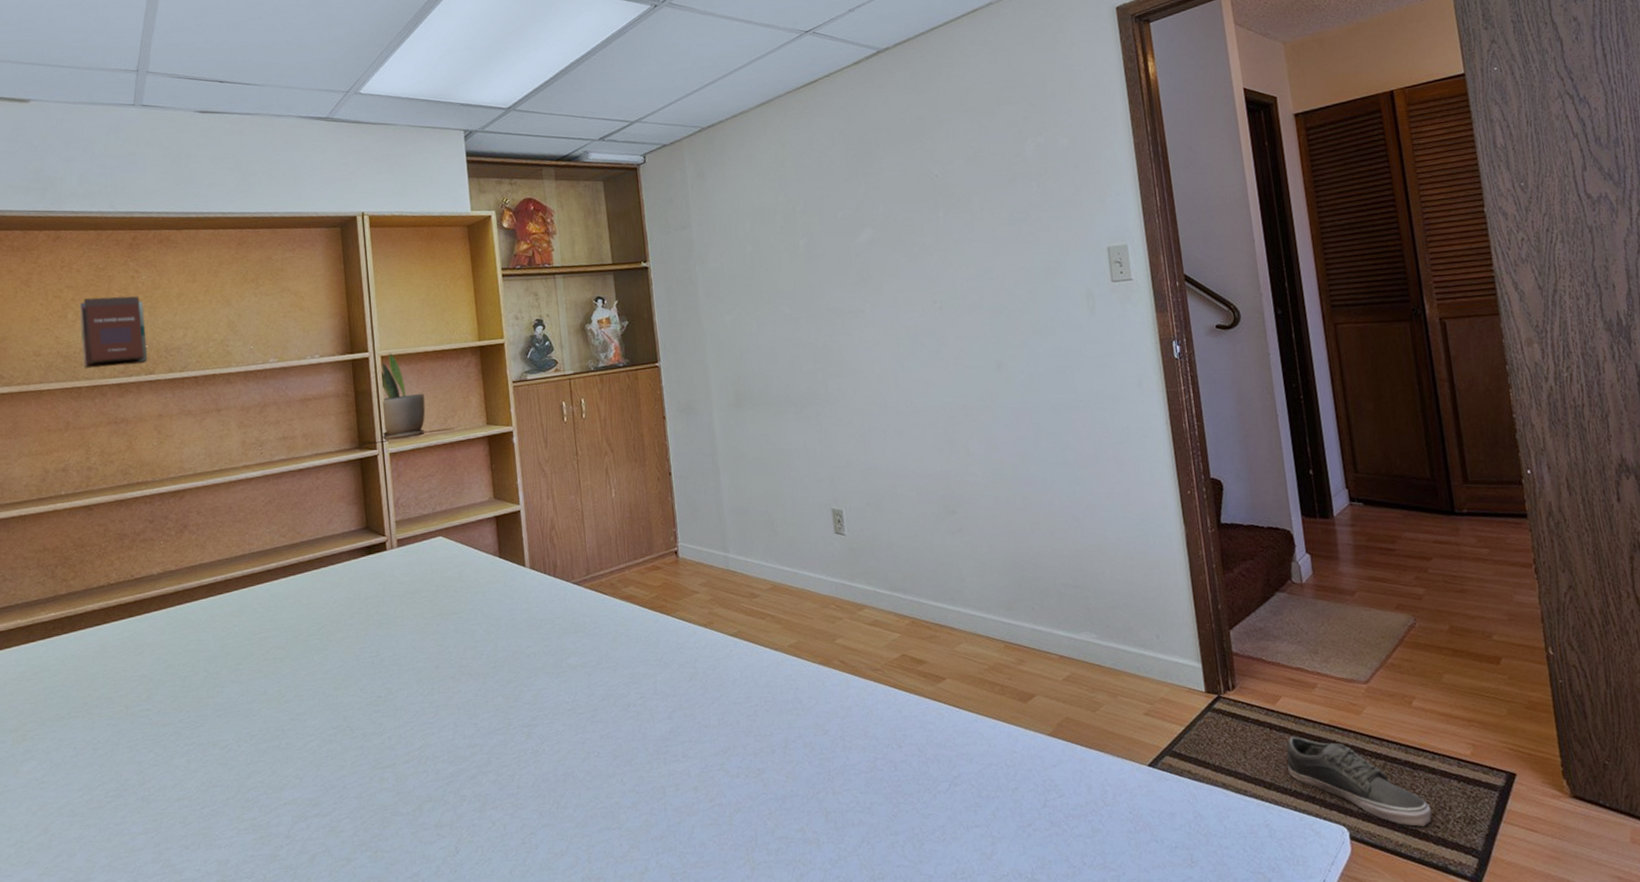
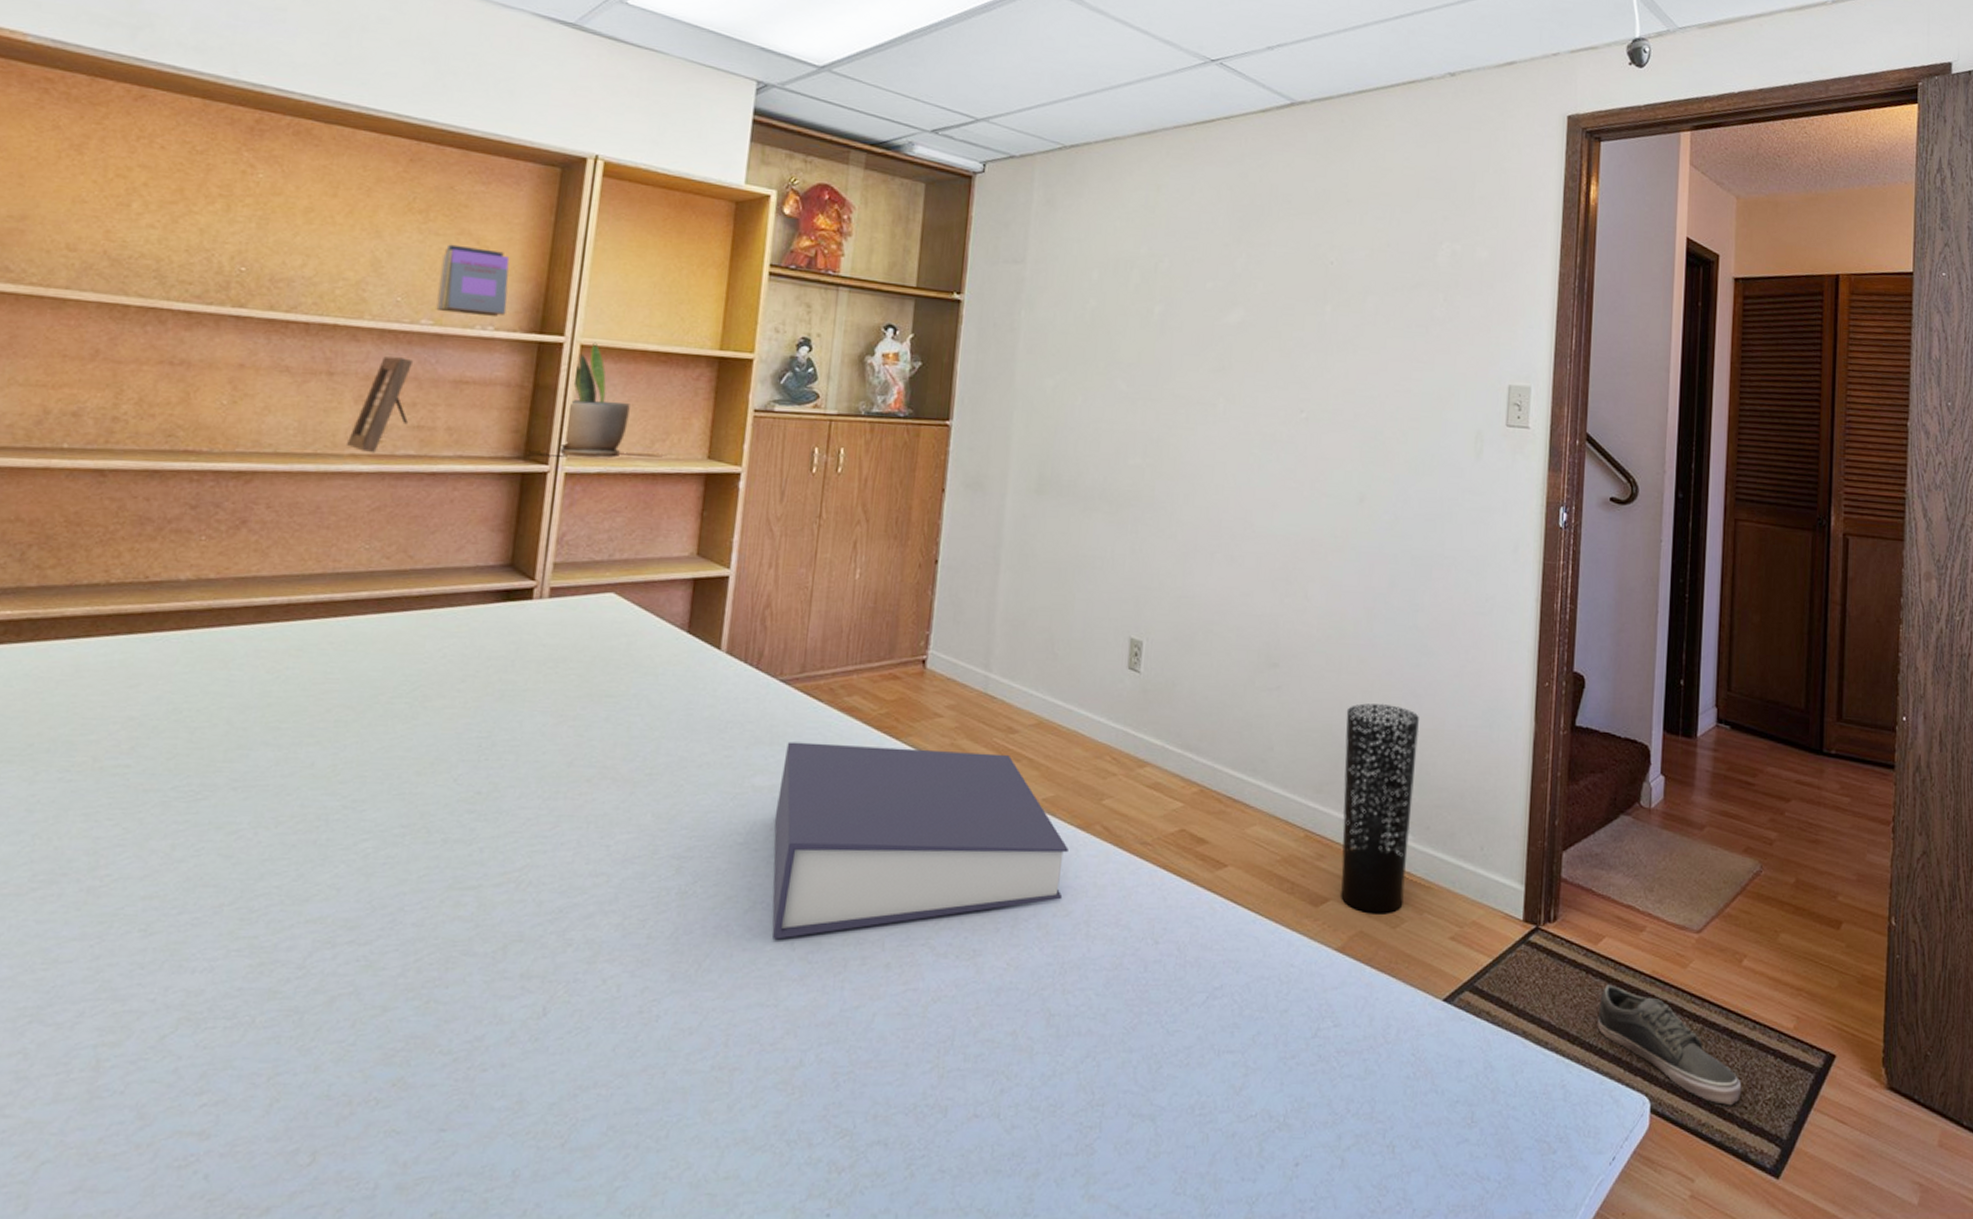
books: present [79,296,148,369] -> none [139,187,251,292]
picture frame: none [239,389,277,463] -> present [347,356,414,454]
books: none [273,298,325,351] -> present [435,244,510,318]
book: none [588,615,819,779] -> present [772,742,1069,940]
umbrella stand: none [1020,529,1099,703] -> present [1341,703,1420,914]

